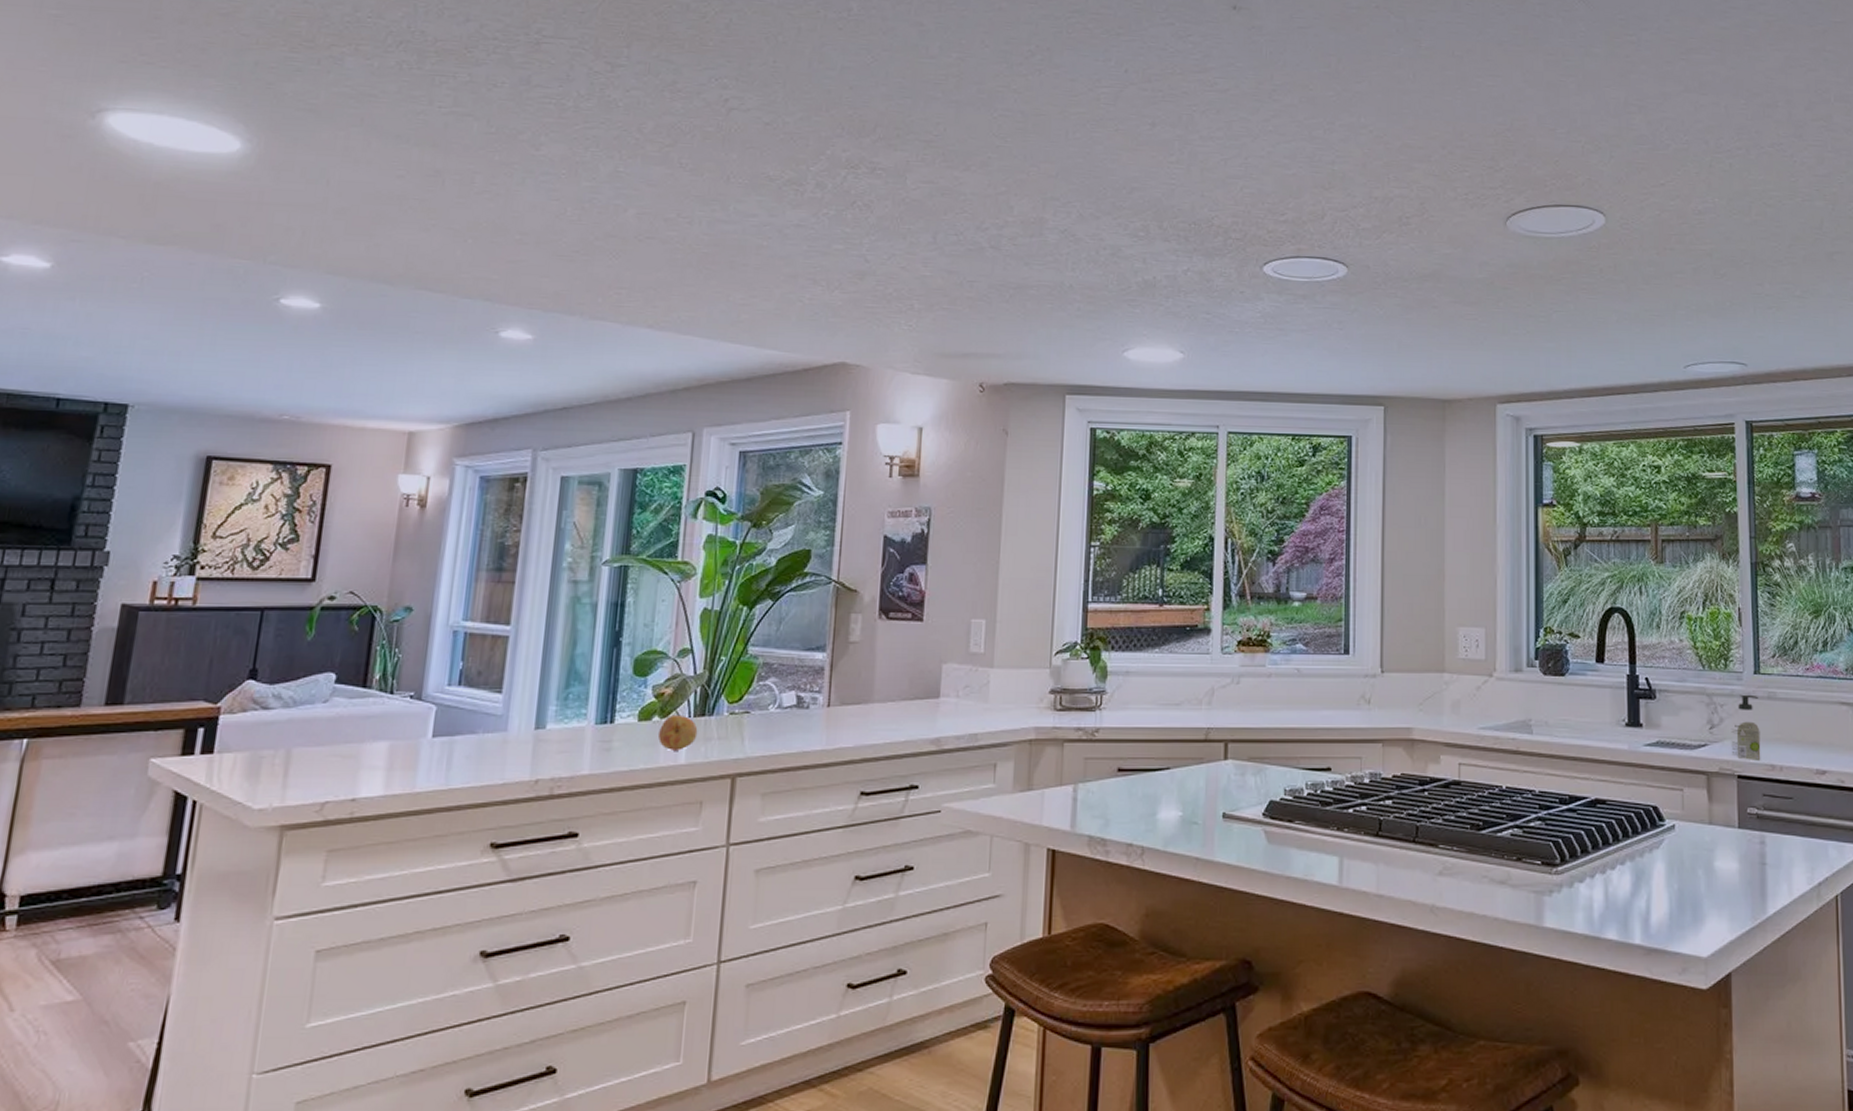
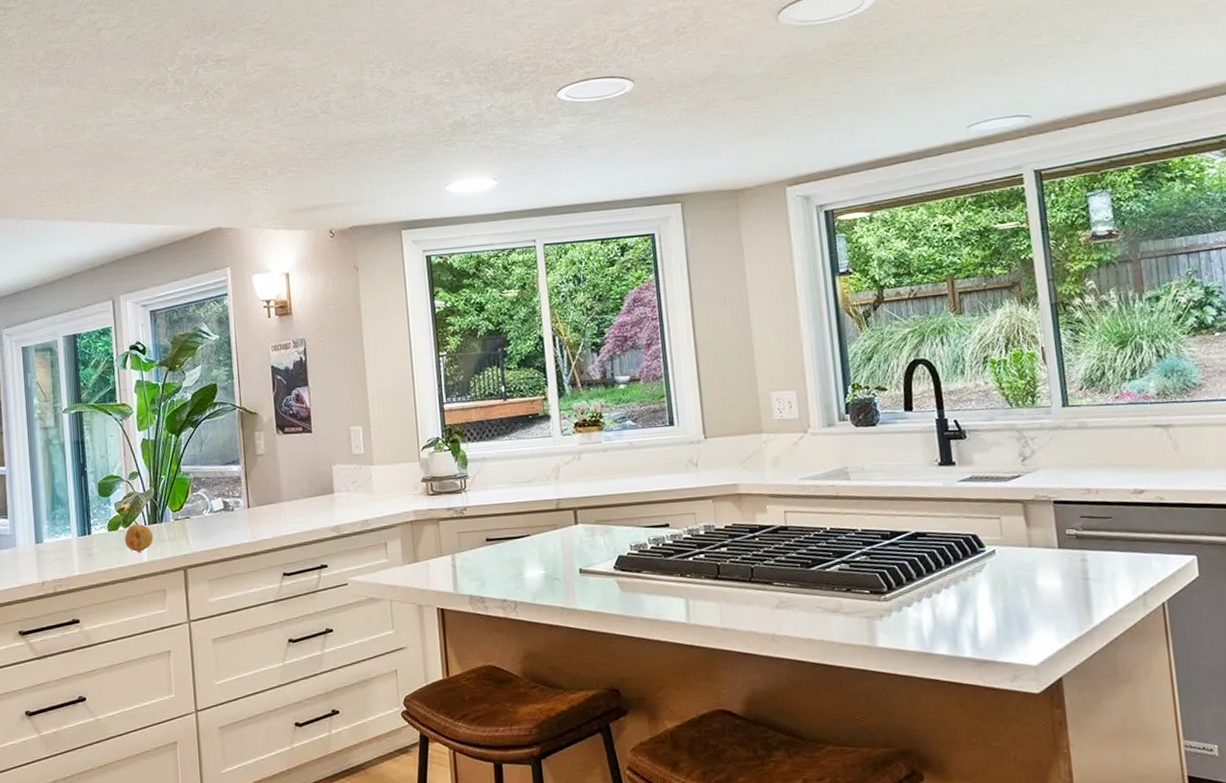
soap dispenser: present [1731,694,1761,762] -> none [1043,426,1076,487]

